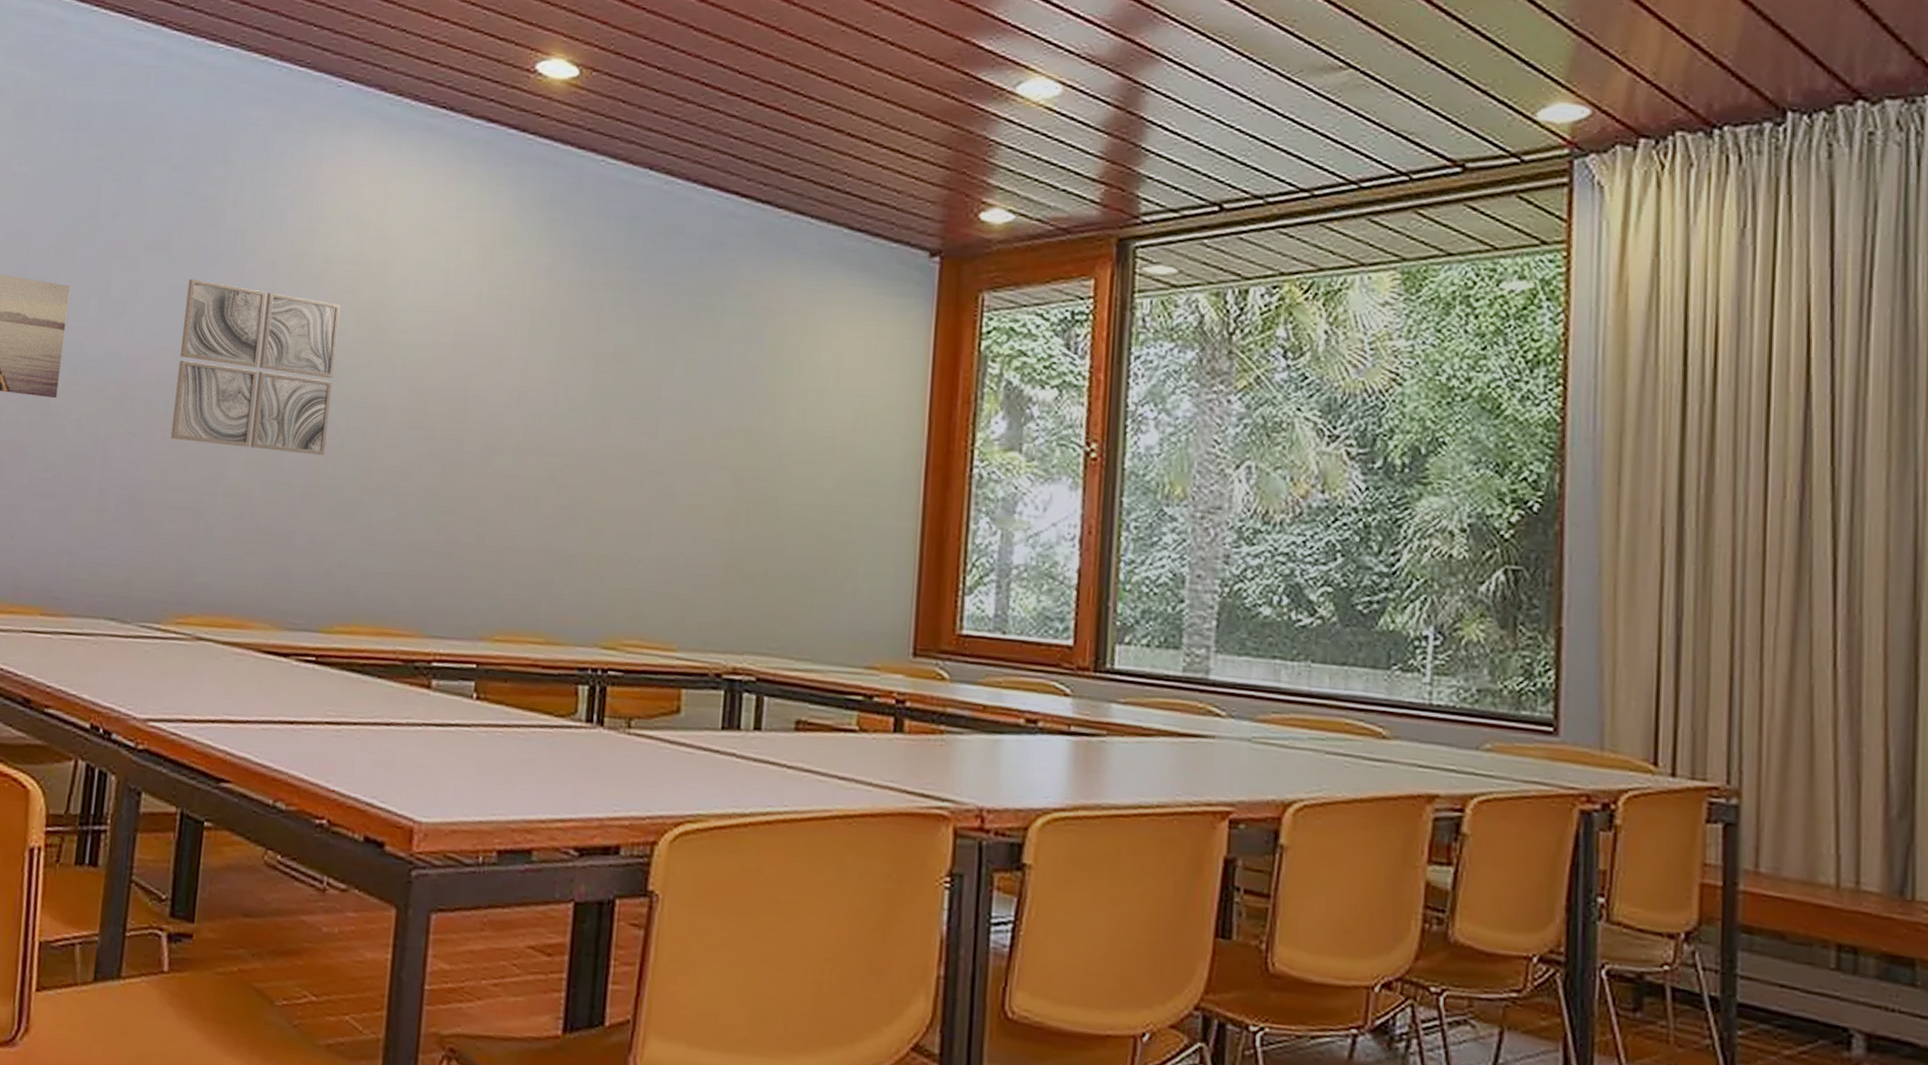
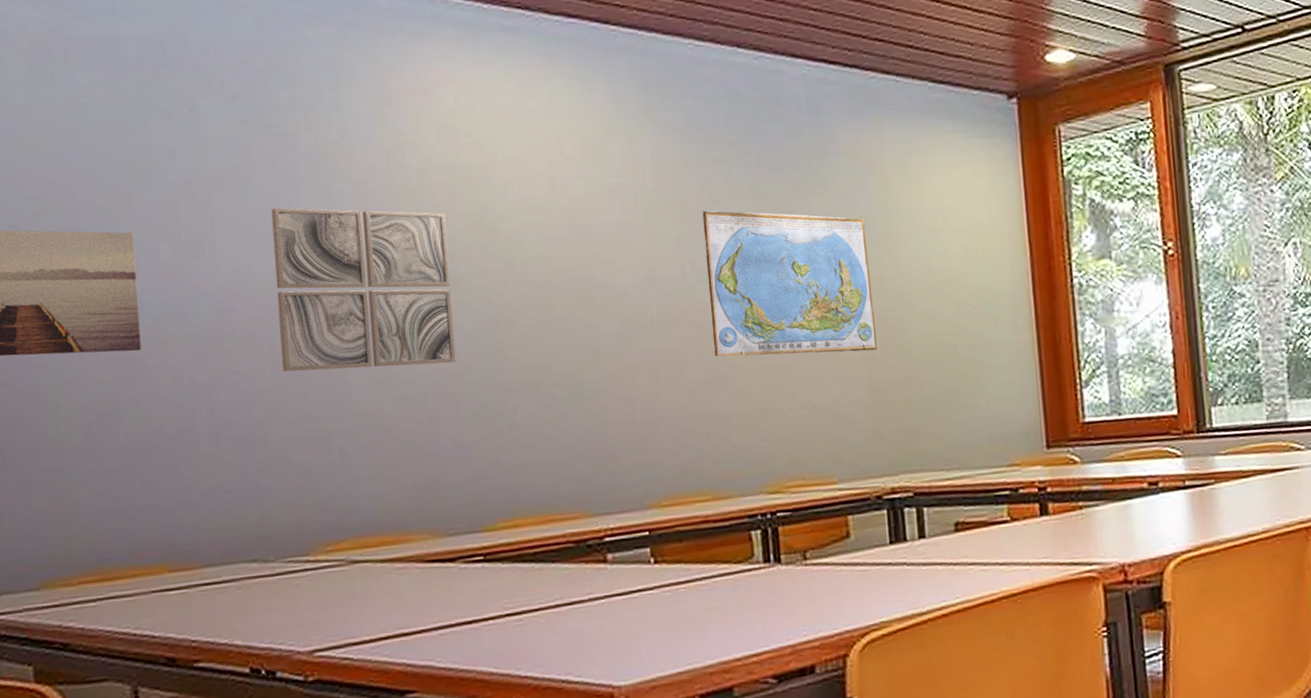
world map: none [573,336,752,512] -> present [702,210,878,357]

